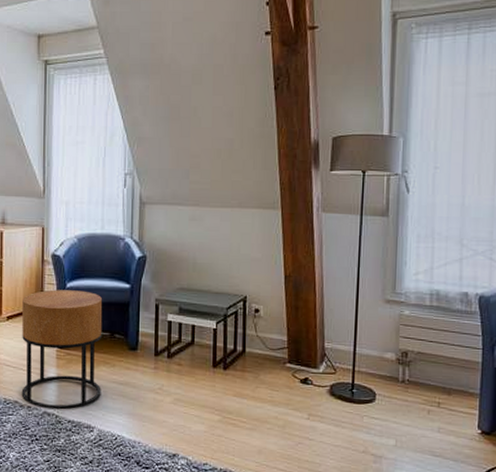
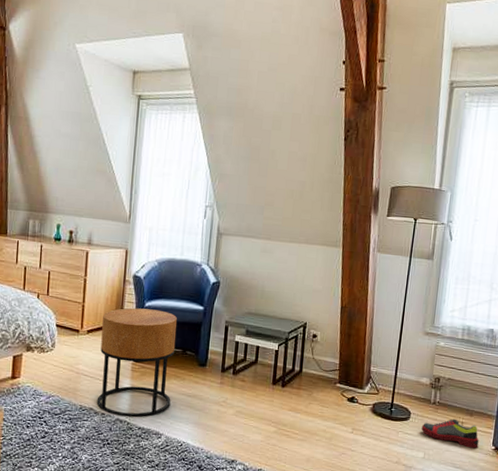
shoe: none [390,399,461,433] -> present [421,418,479,448]

